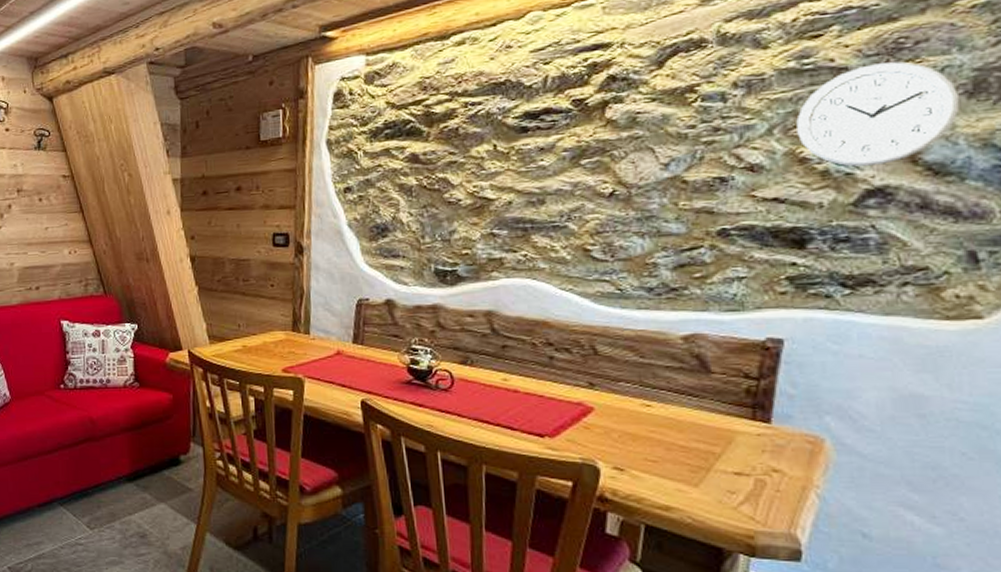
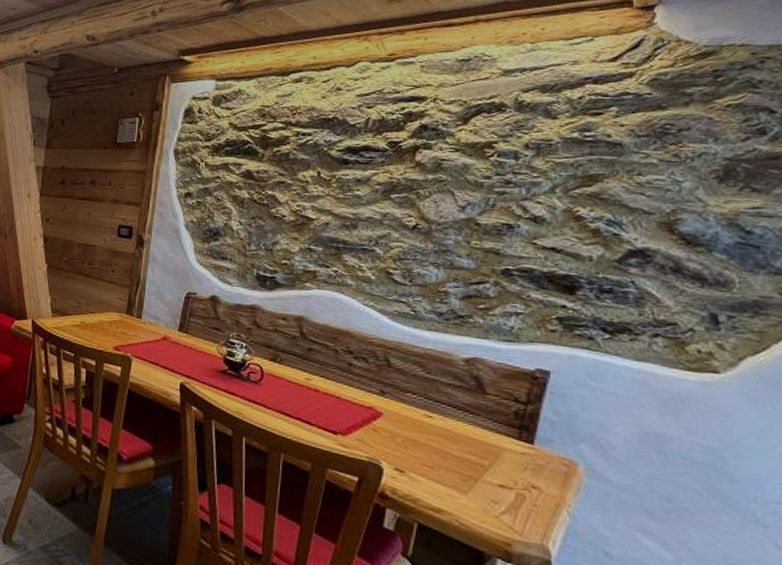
wall clock: present [796,61,960,167] -> none [575,143,711,230]

